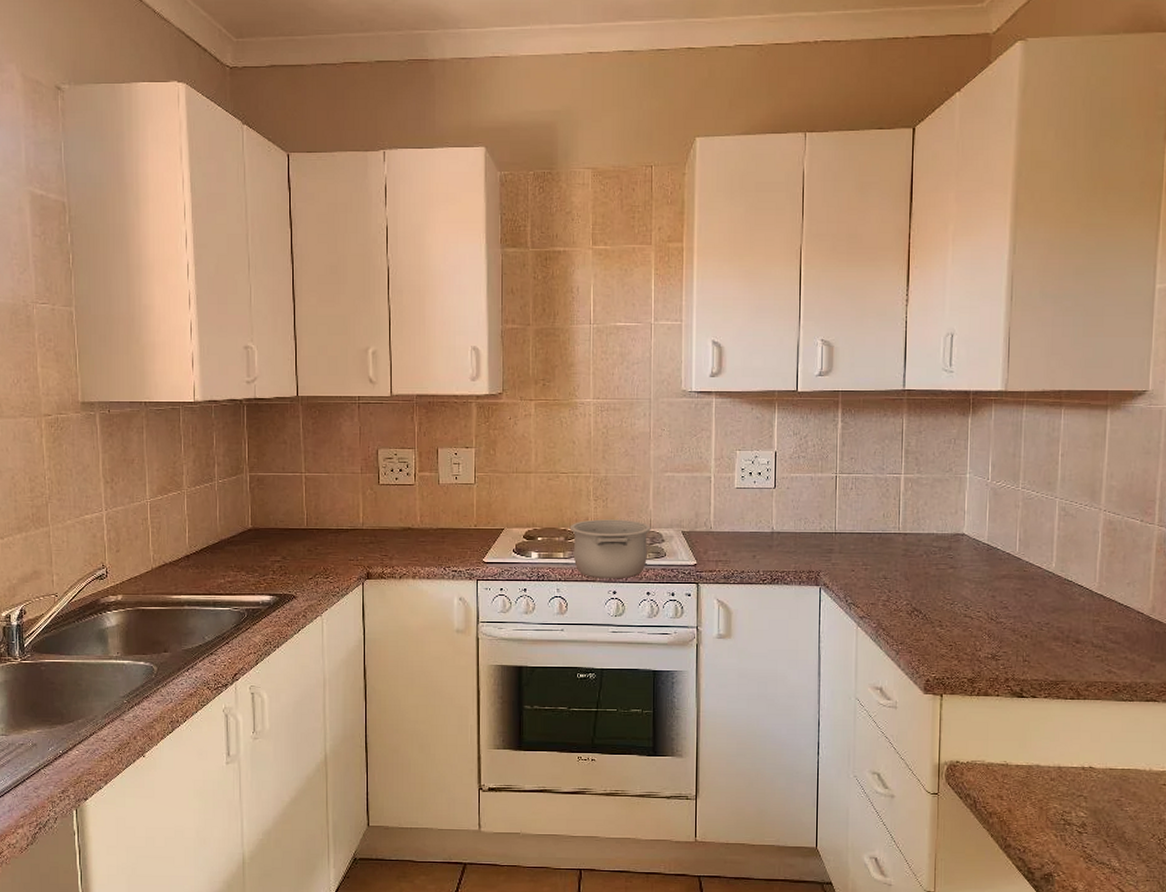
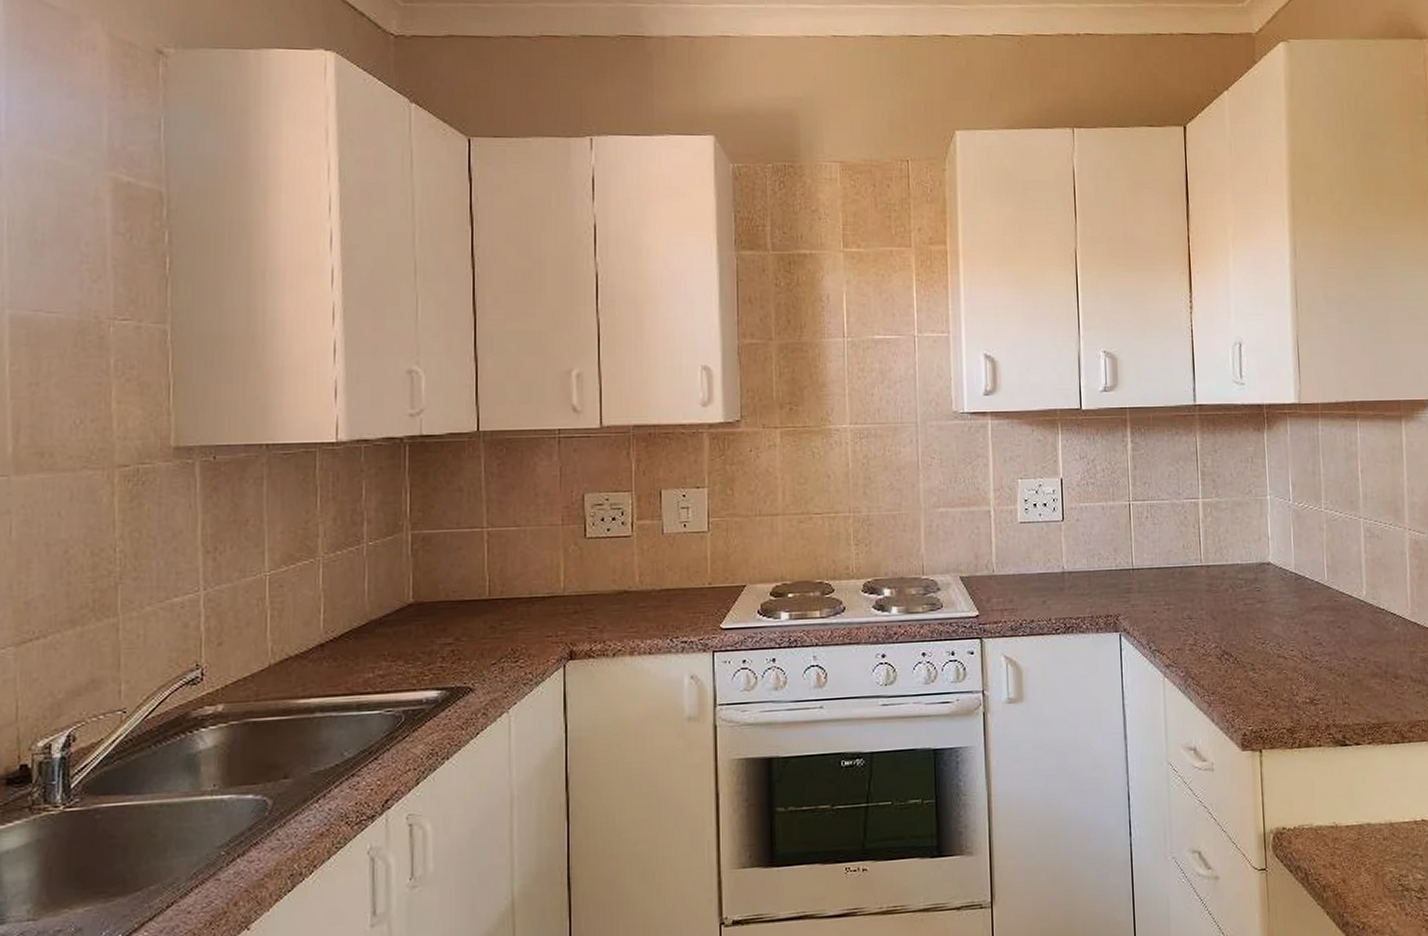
cooking pot: present [569,519,651,579] -> none [826,566,924,641]

